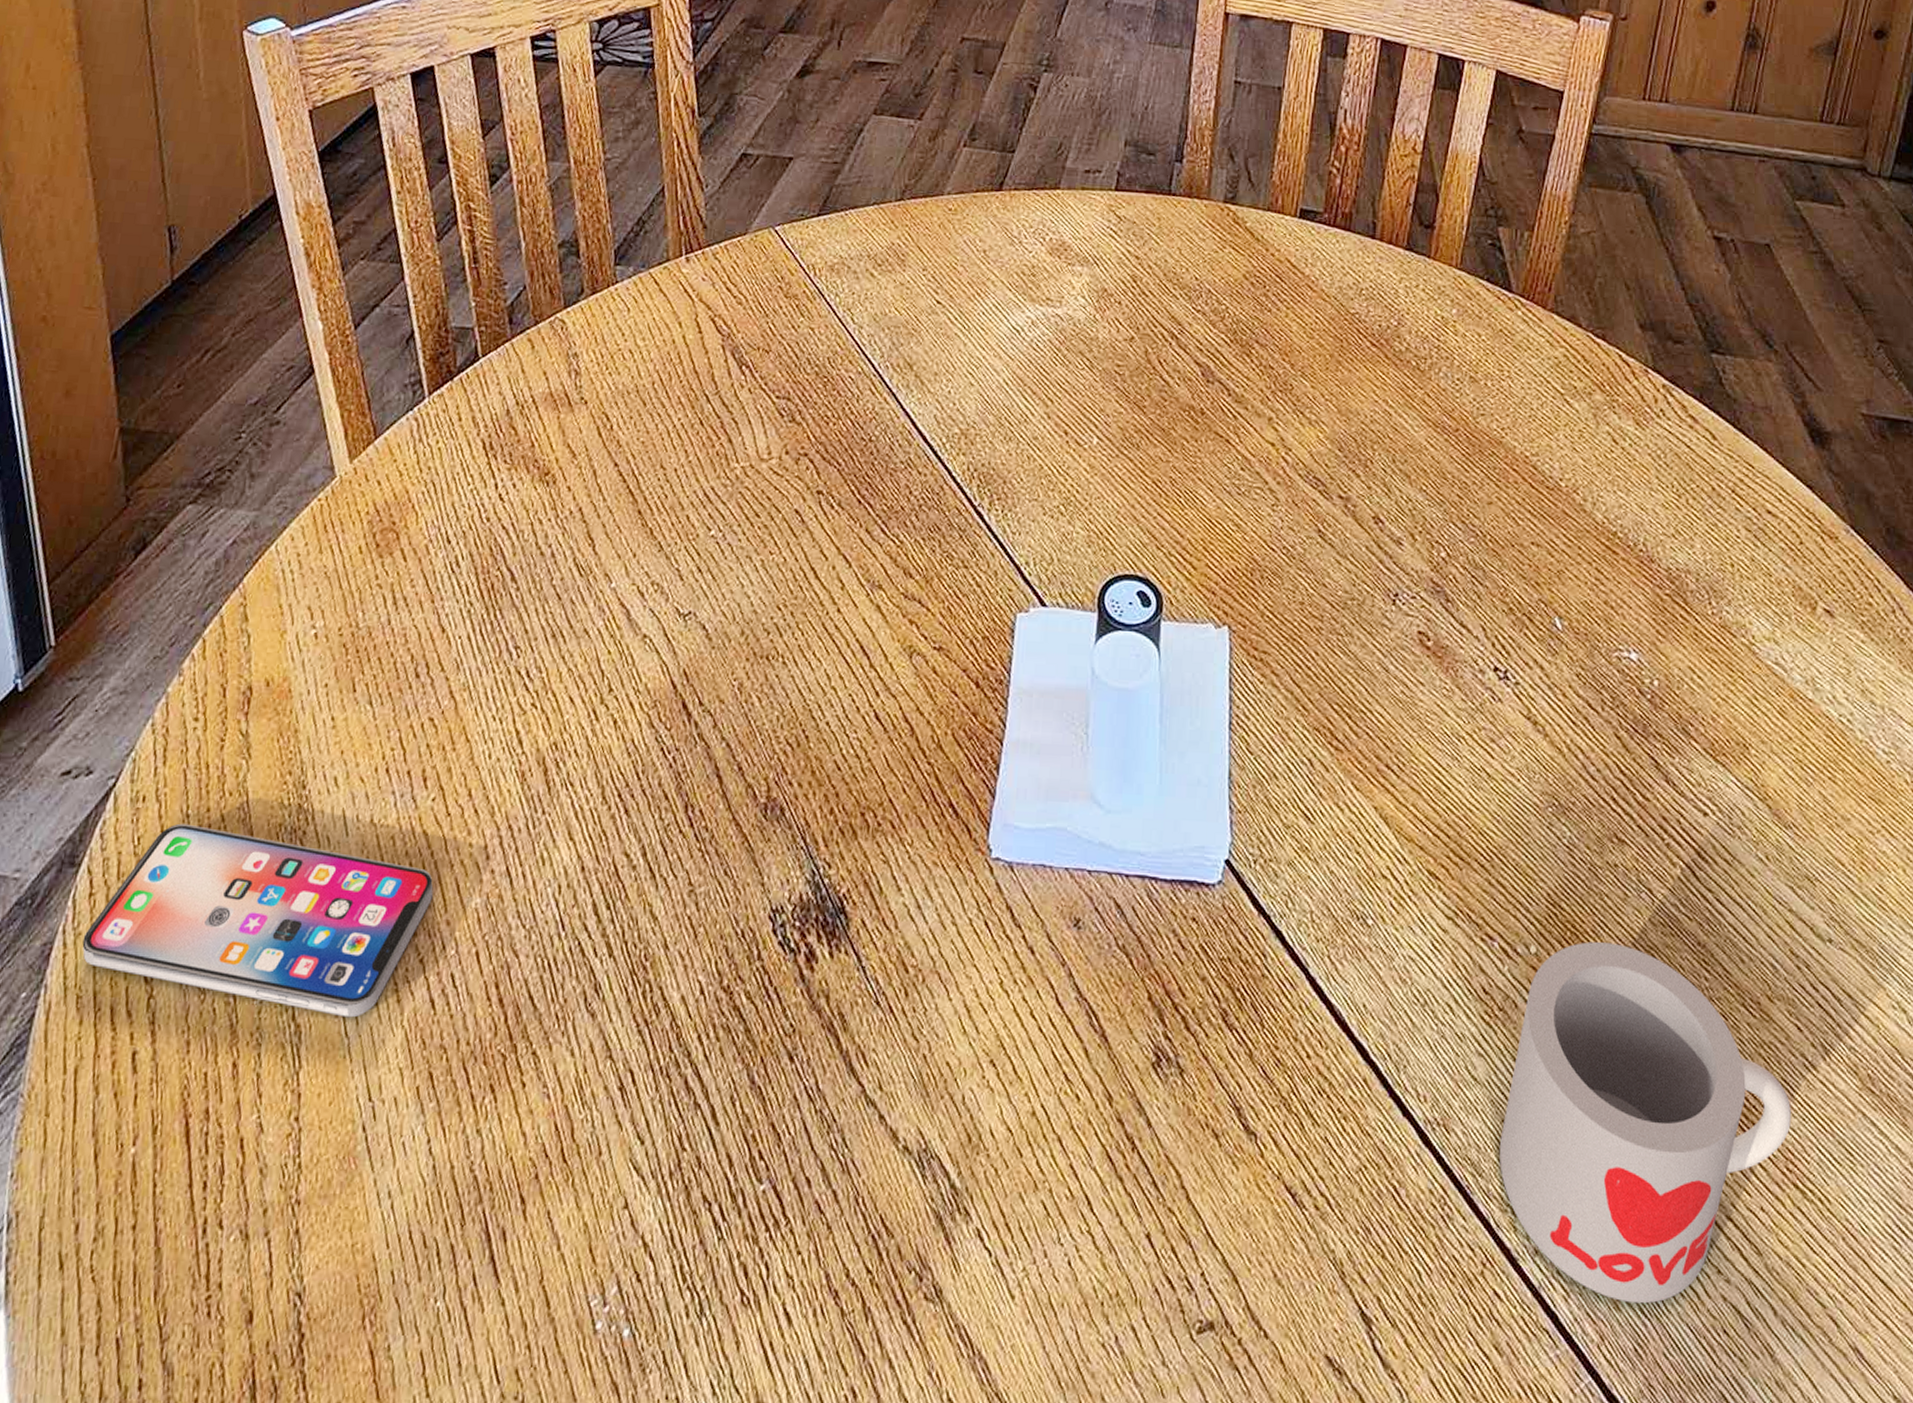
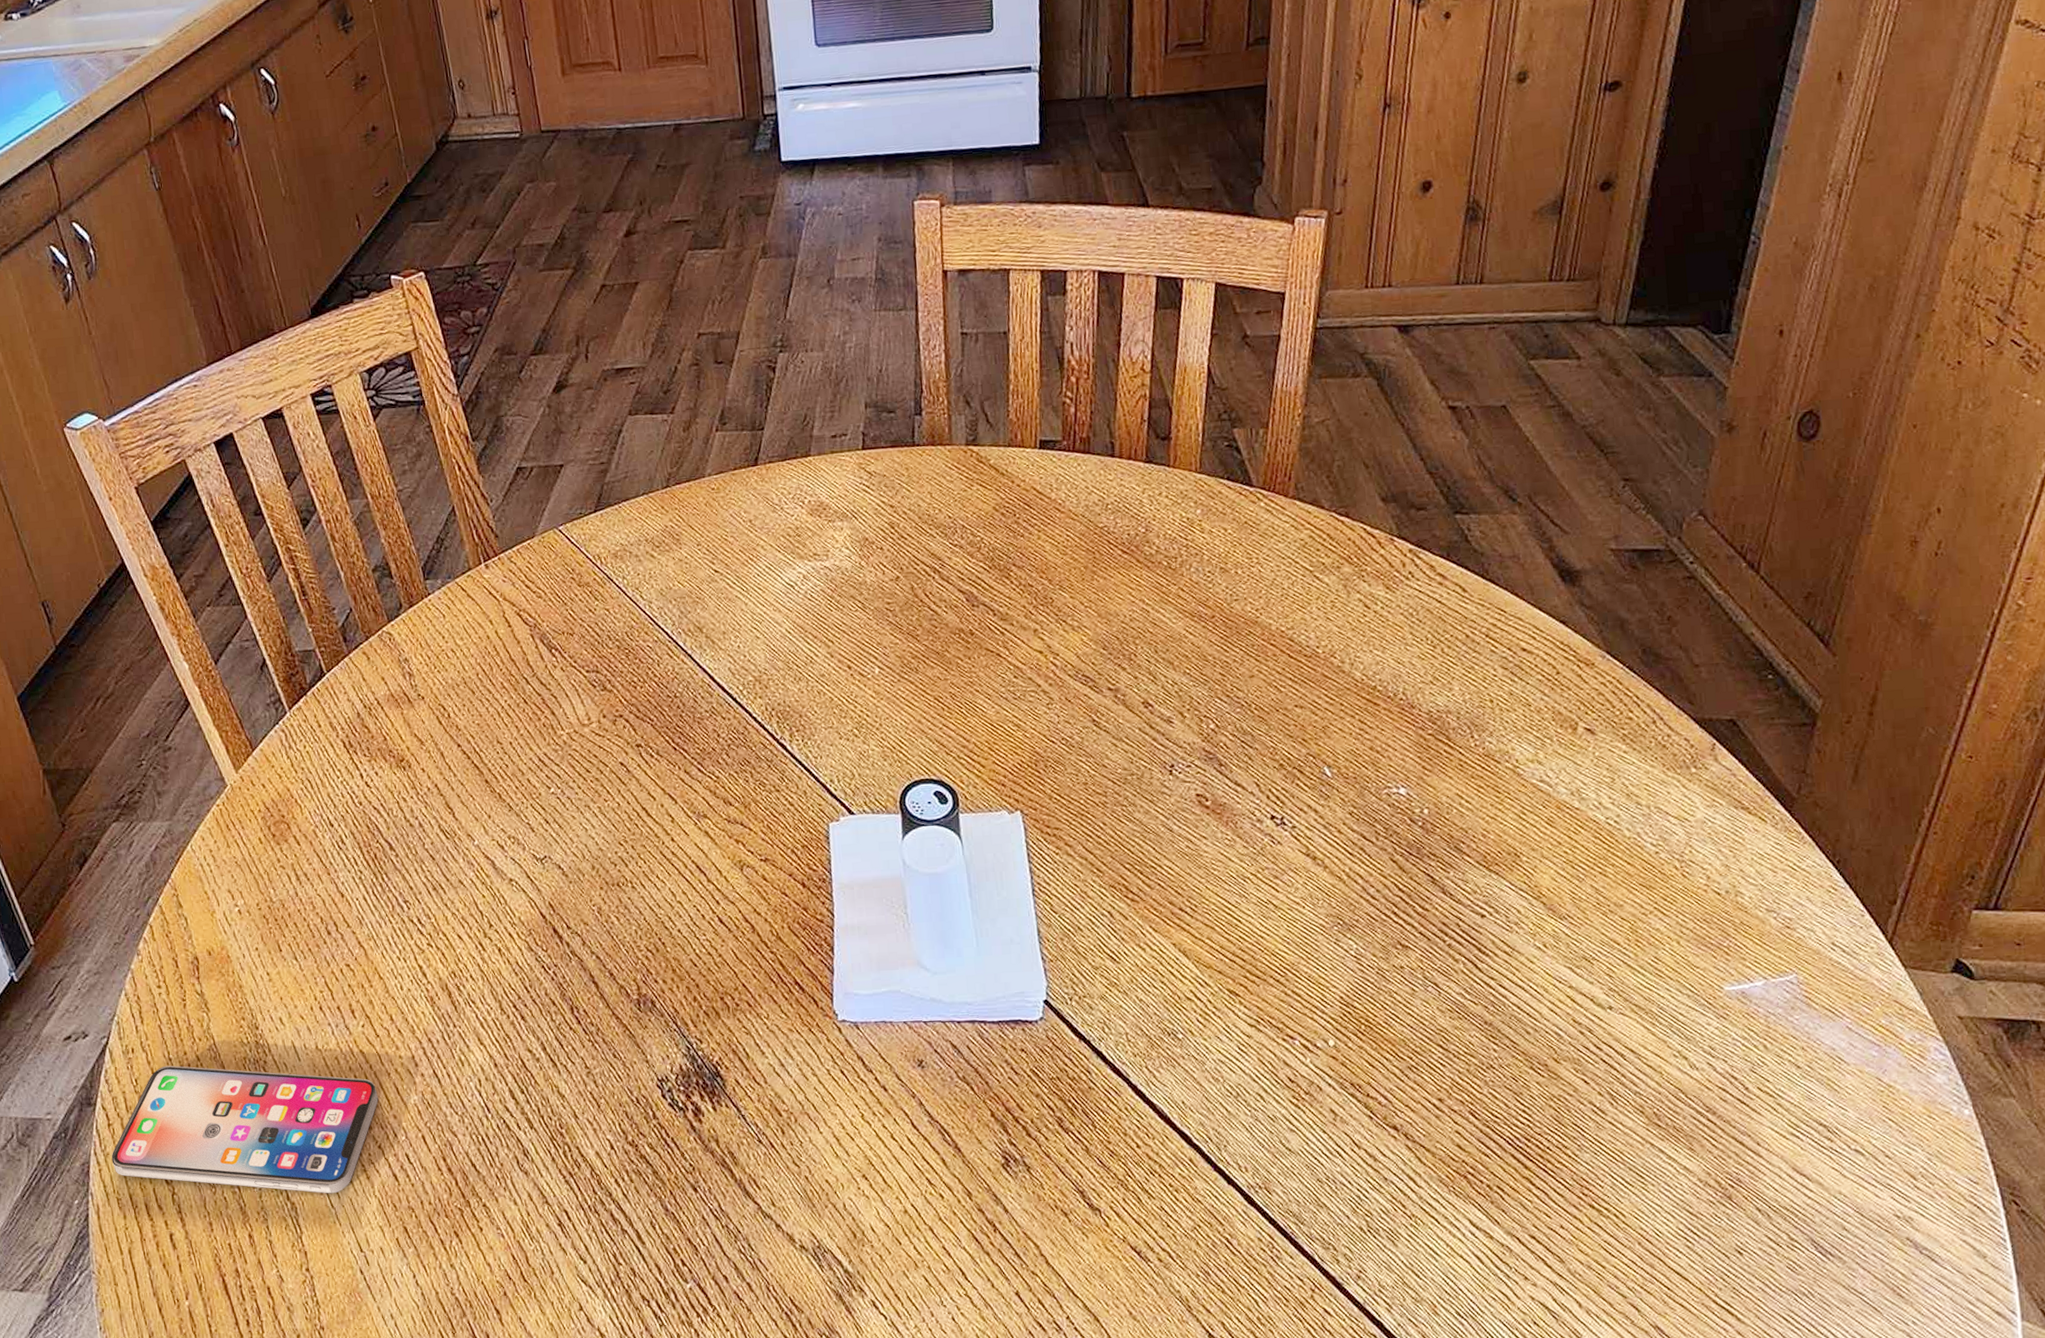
mug: present [1500,942,1791,1304] -> none [1317,1030,1584,1309]

